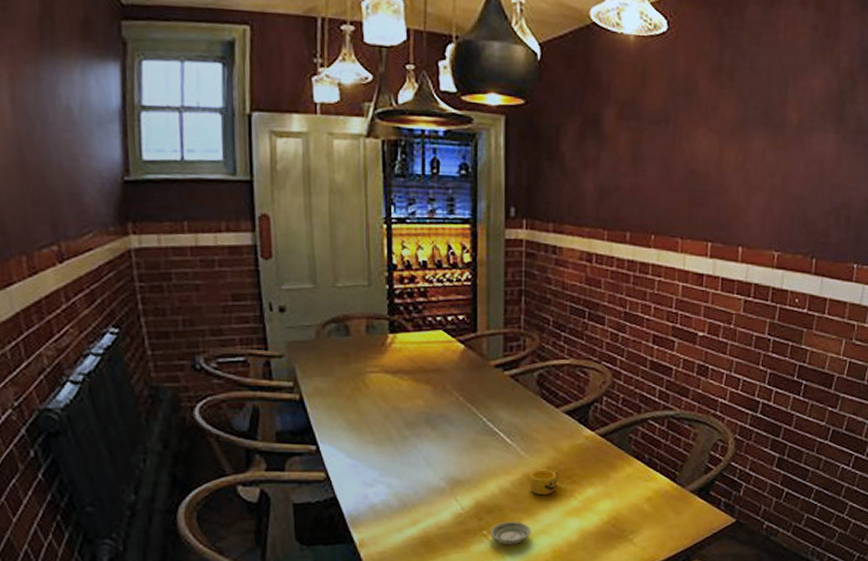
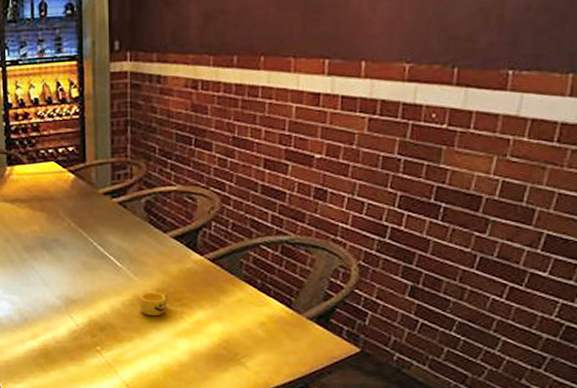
saucer: present [489,521,532,546] -> none [103,339,143,362]

